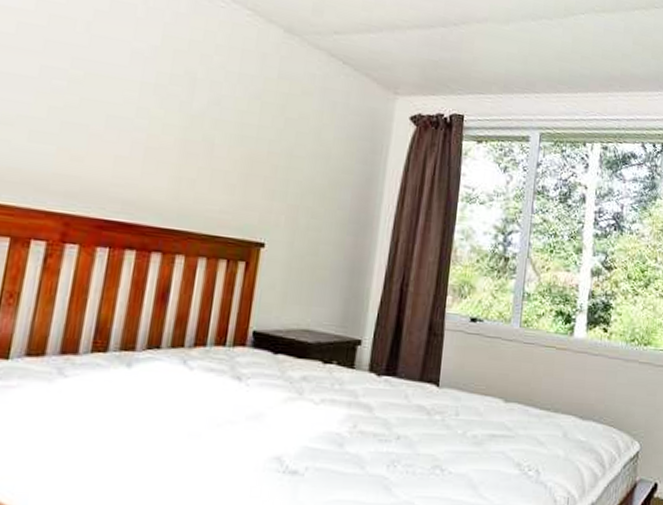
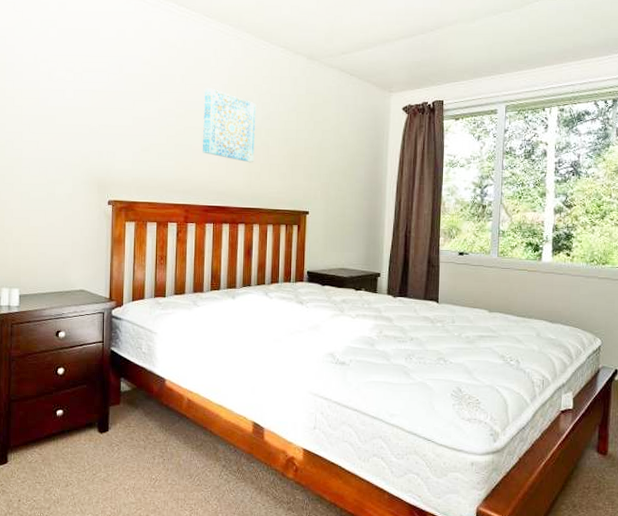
wall art: none [106,46,202,164] -> present [203,88,257,163]

